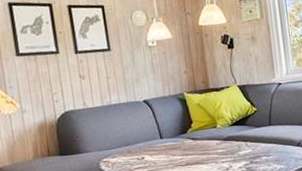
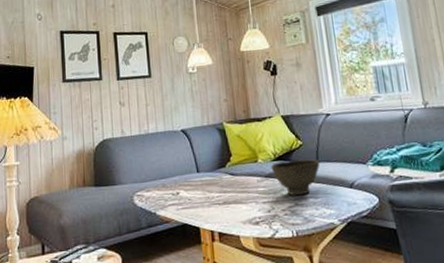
bowl: none [228,123,272,155] -> present [270,159,320,196]

